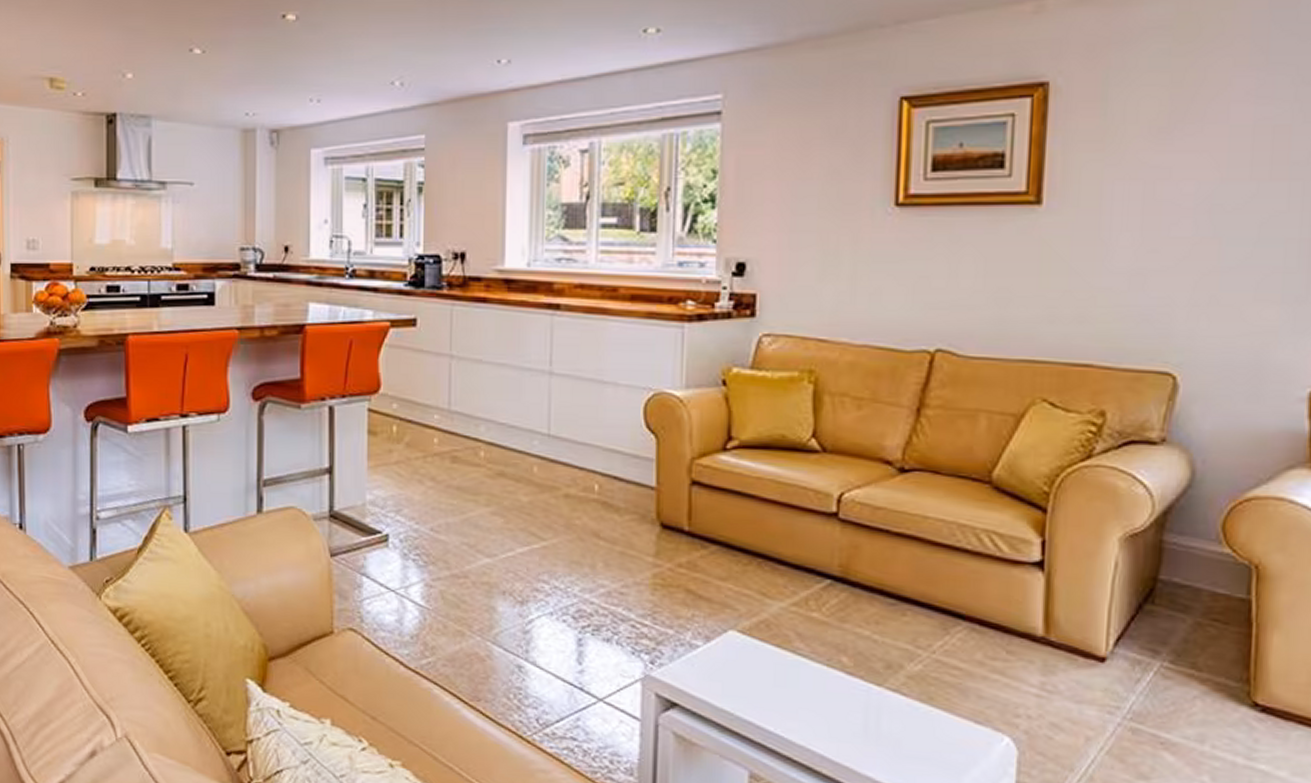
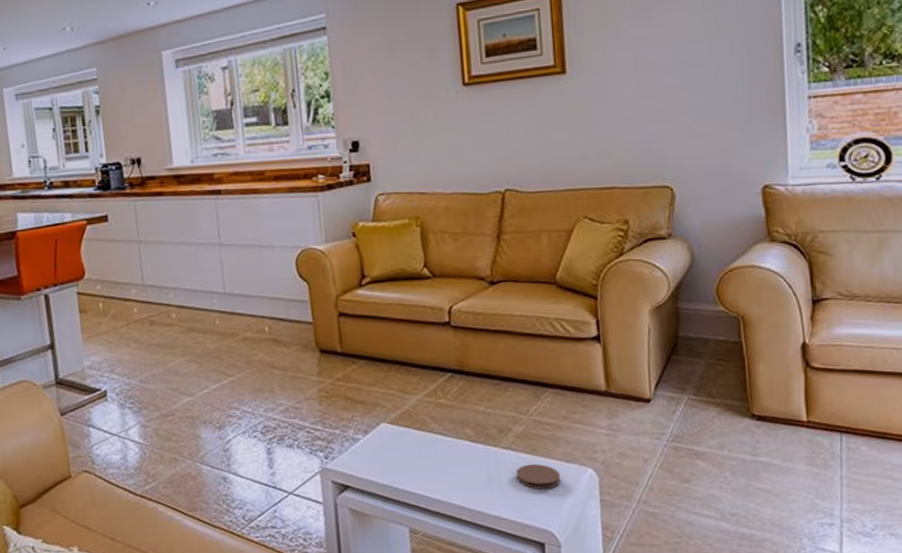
coaster: none [903,716,965,755] -> present [516,463,561,490]

